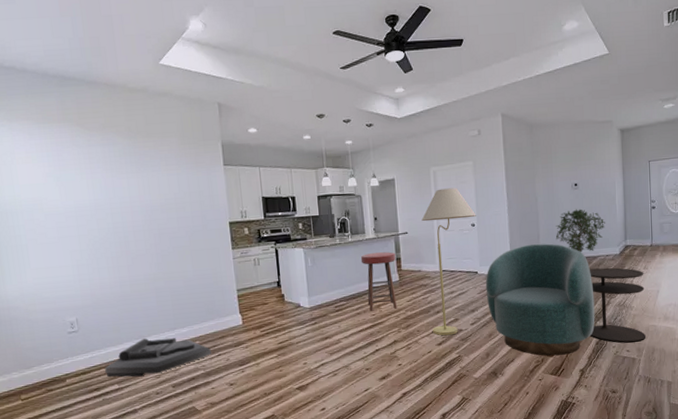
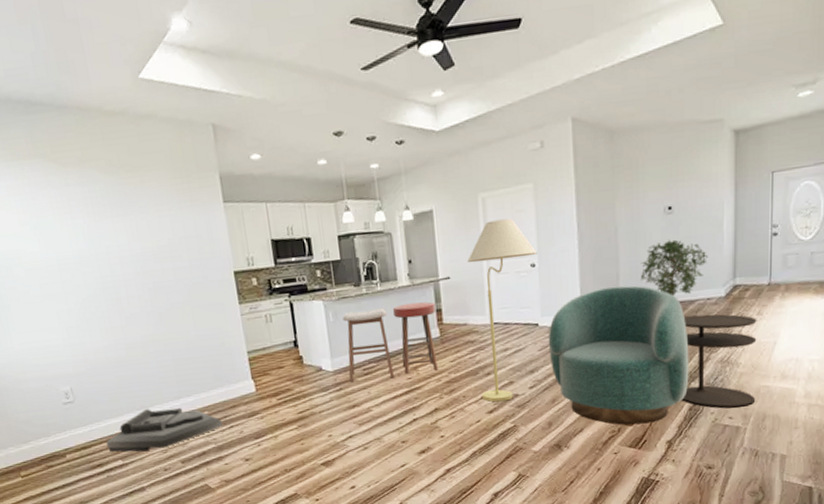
bar stool: none [319,256,361,318] -> present [343,308,395,383]

